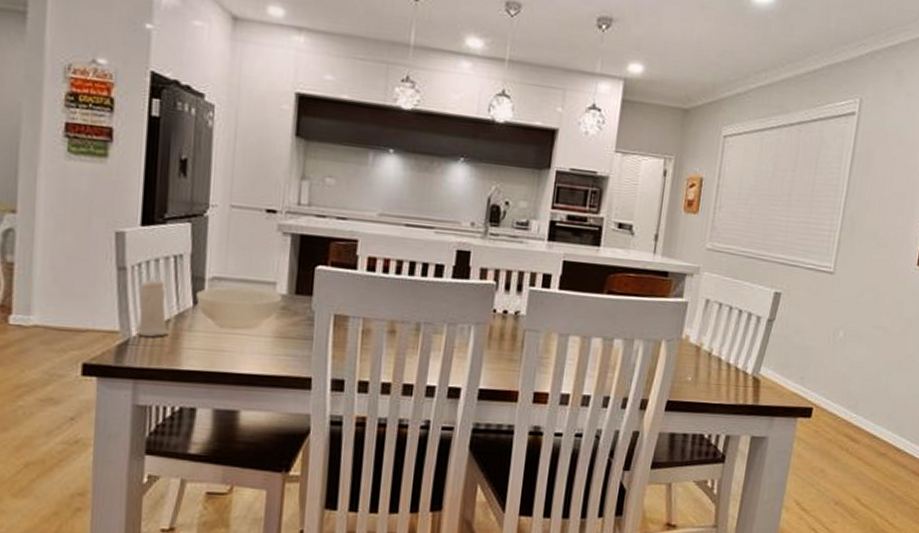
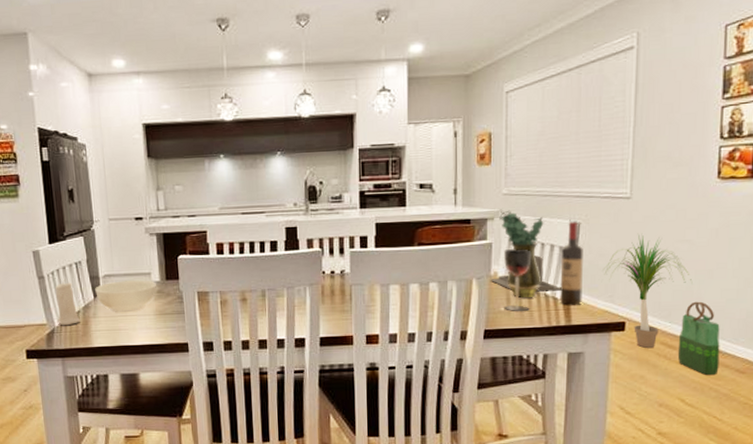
napkin holder: none [680,323,754,366] -> present [490,255,561,292]
wineglass: none [691,311,728,384] -> present [504,249,532,312]
vase: none [698,265,745,369] -> present [499,209,544,298]
wine bottle: none [750,289,781,384] -> present [560,221,583,305]
potted plant: none [797,314,882,440] -> present [603,234,693,349]
tote bag: none [859,393,902,474] -> present [677,301,720,375]

